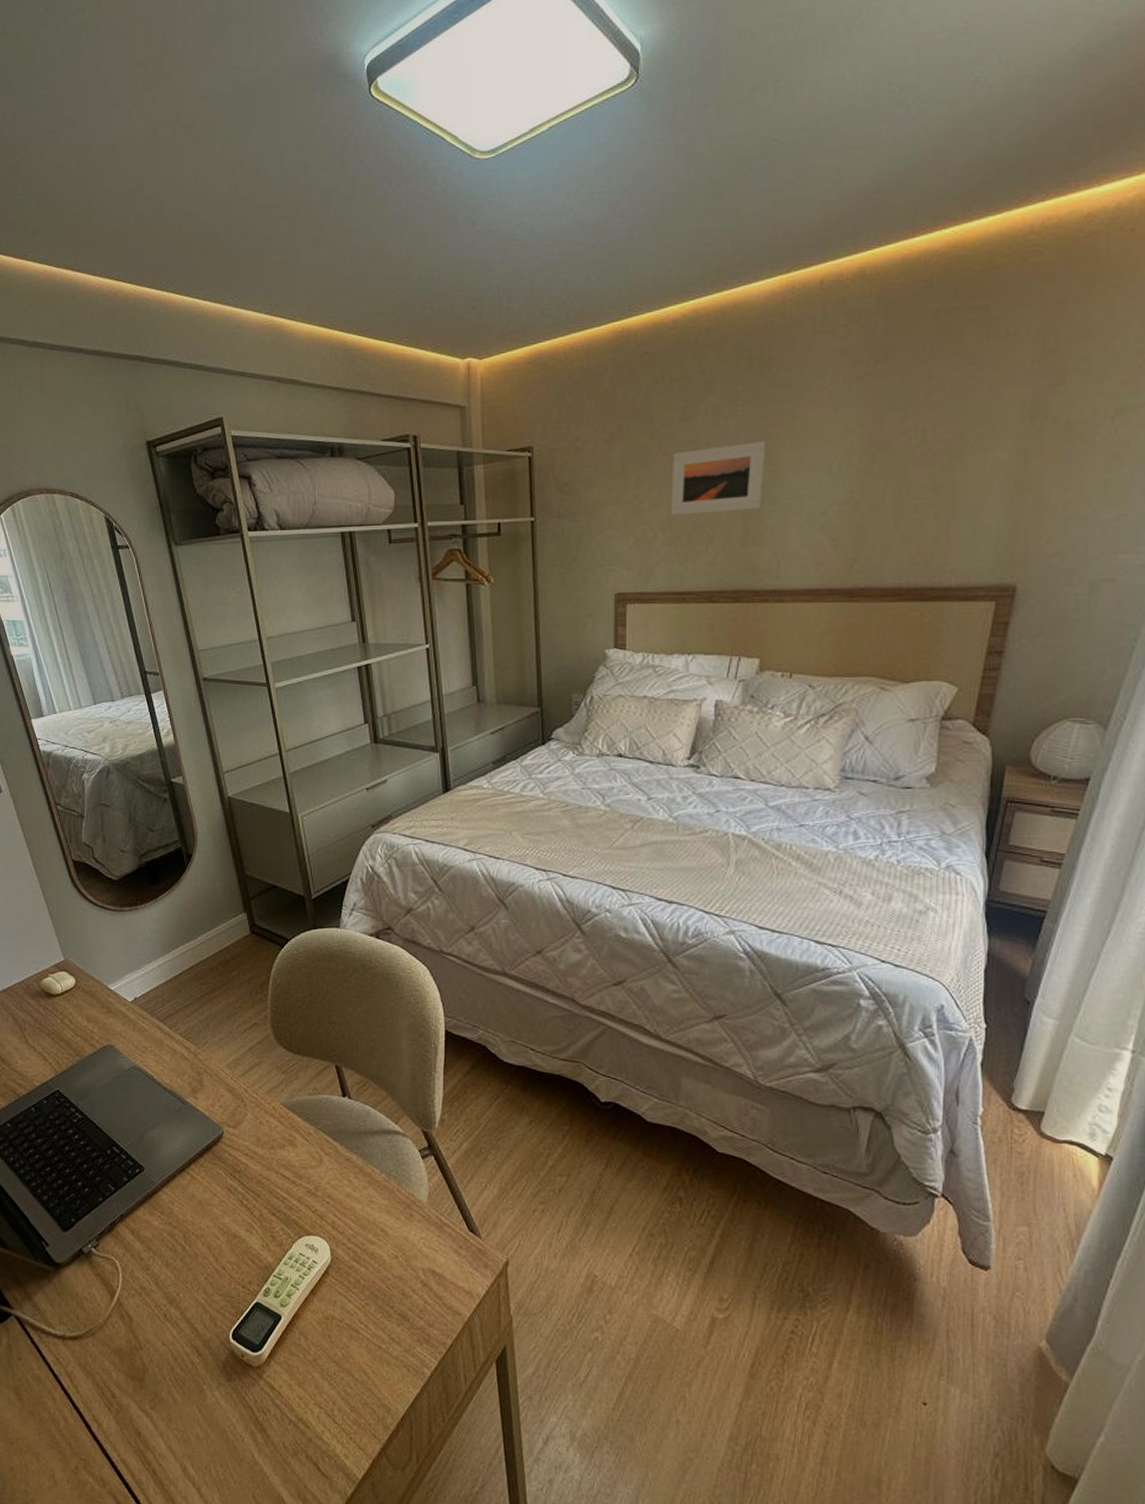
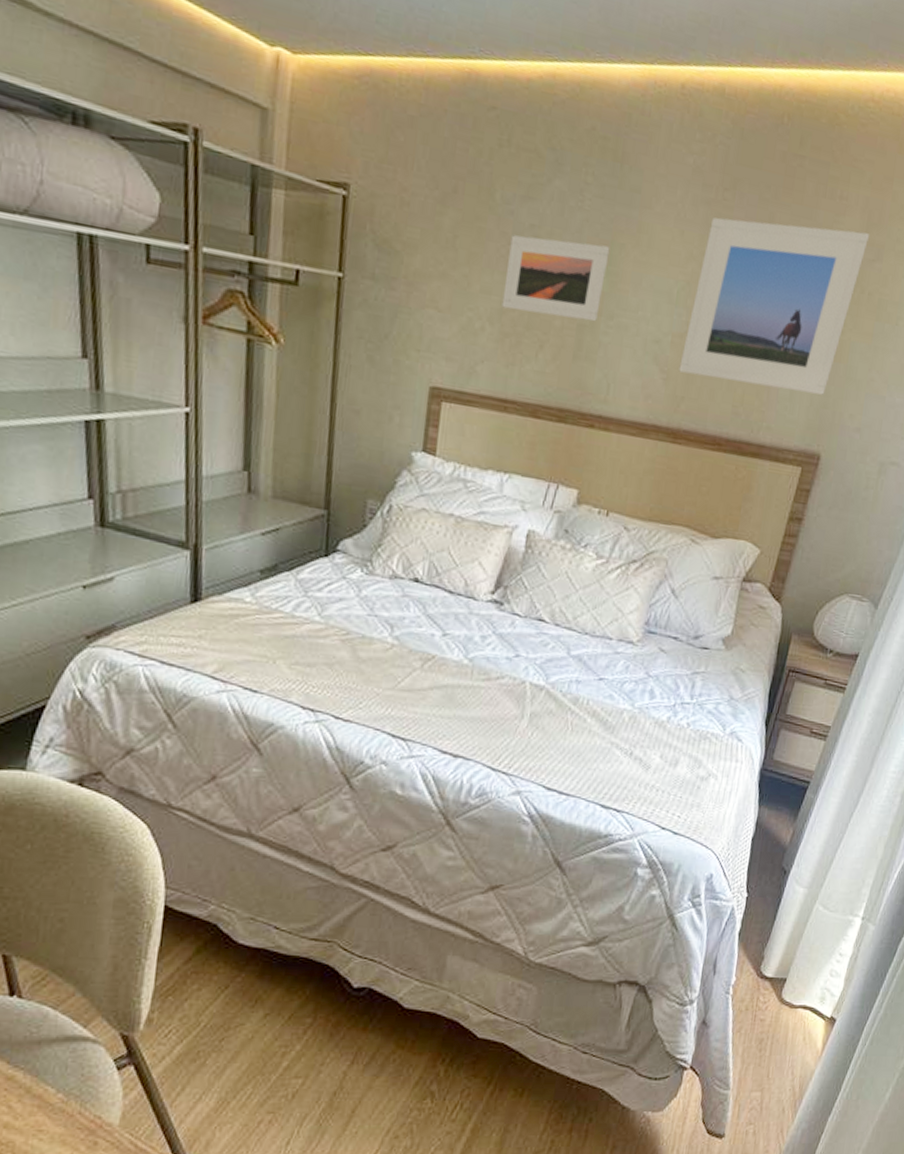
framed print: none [848,361,1046,536] -> present [679,217,869,395]

